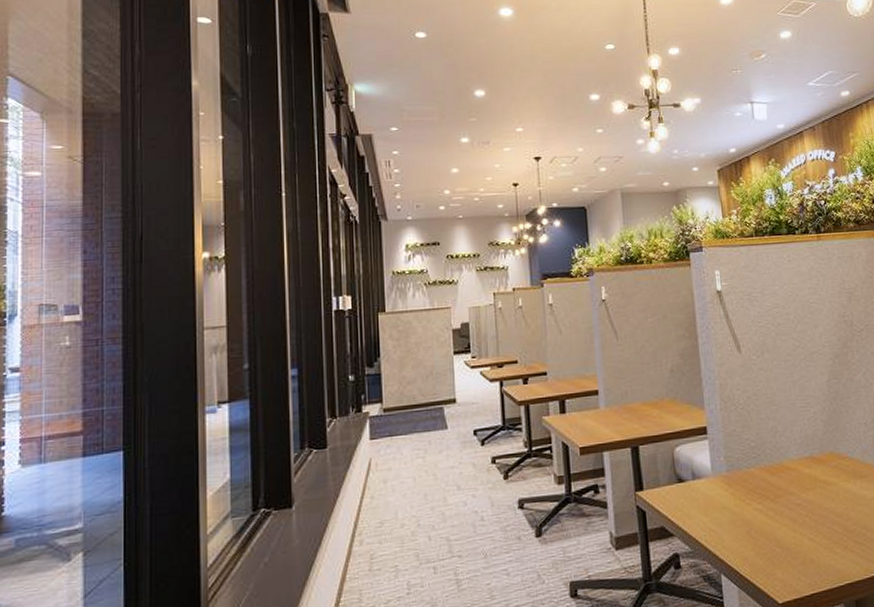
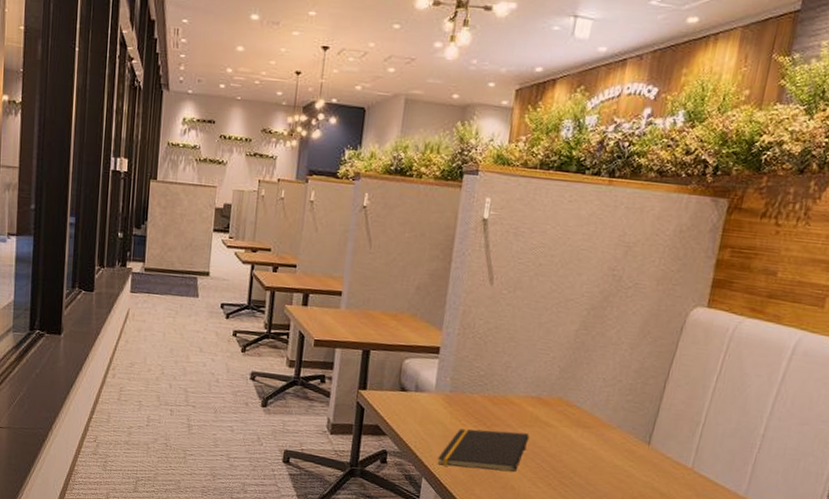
notepad: none [731,497,815,555] -> present [437,428,530,473]

